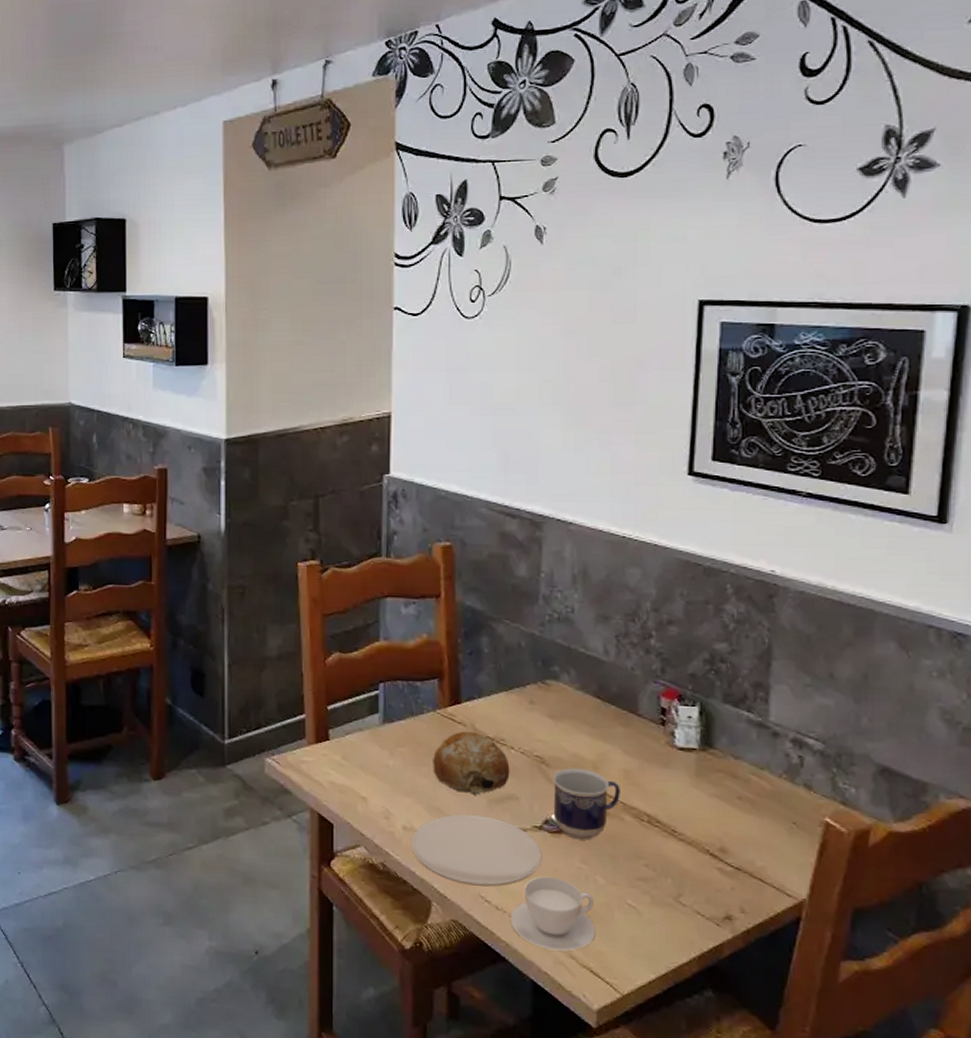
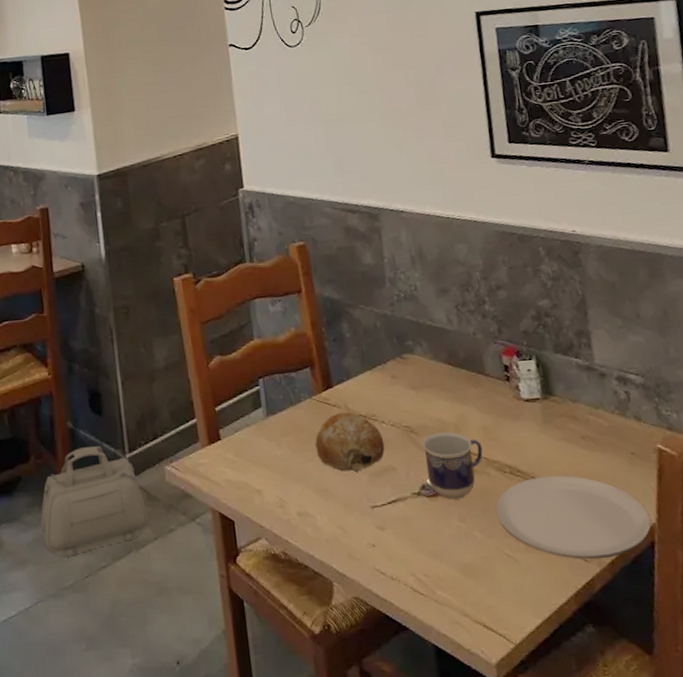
handbag: none [127,726,241,833] -> present [40,446,148,557]
plate: present [411,814,541,887] -> none [306,490,424,560]
teacup: present [510,876,596,952] -> none [405,539,483,612]
plate: none [625,830,800,926] -> present [496,475,651,560]

